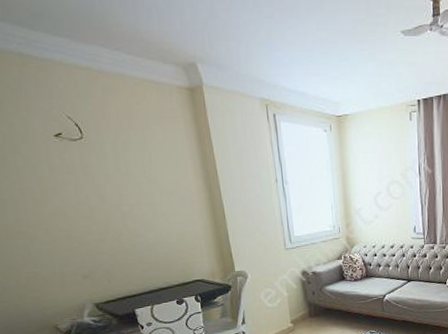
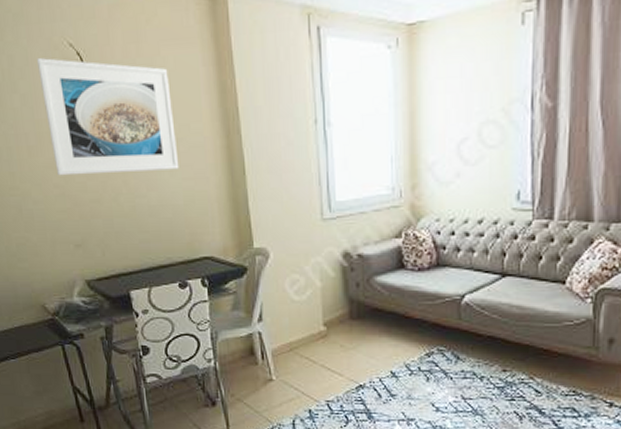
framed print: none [37,126,172,222] -> present [37,57,180,176]

